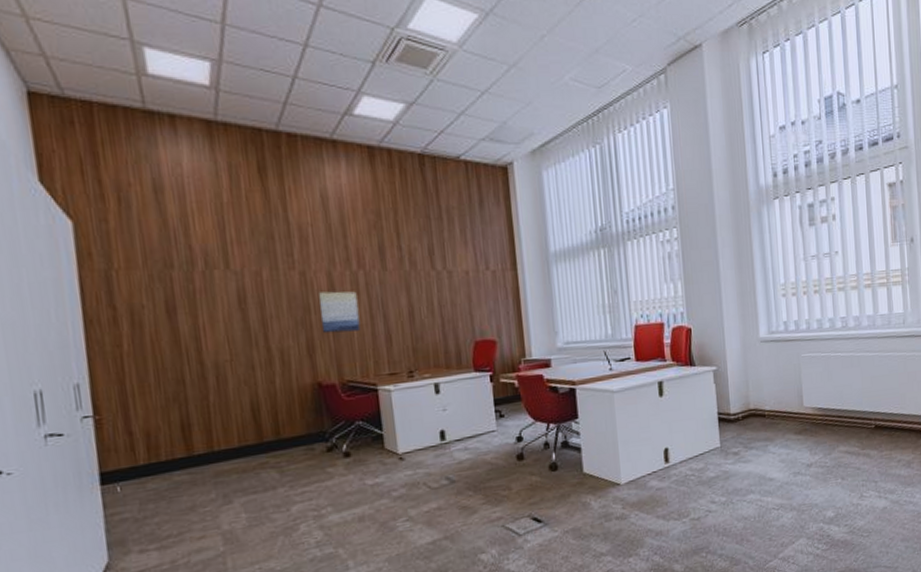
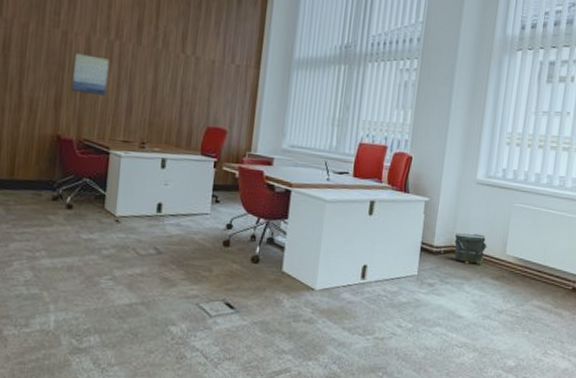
bag: none [749,391,784,424] -> present [454,232,487,264]

